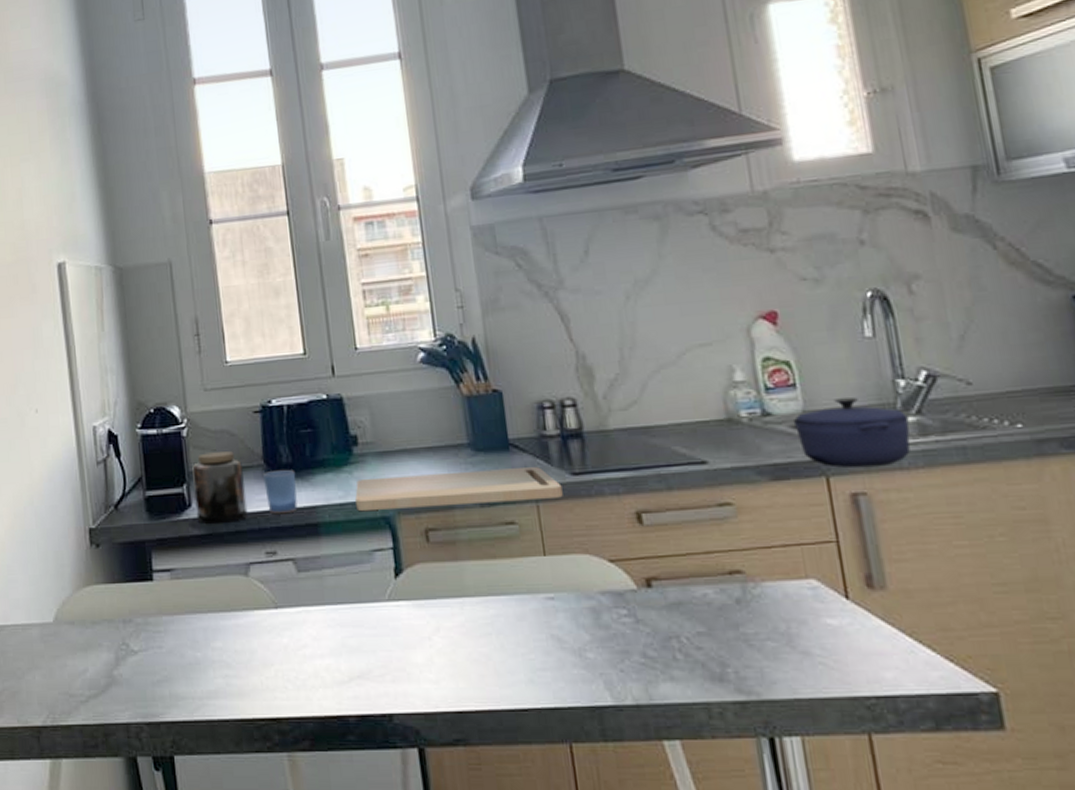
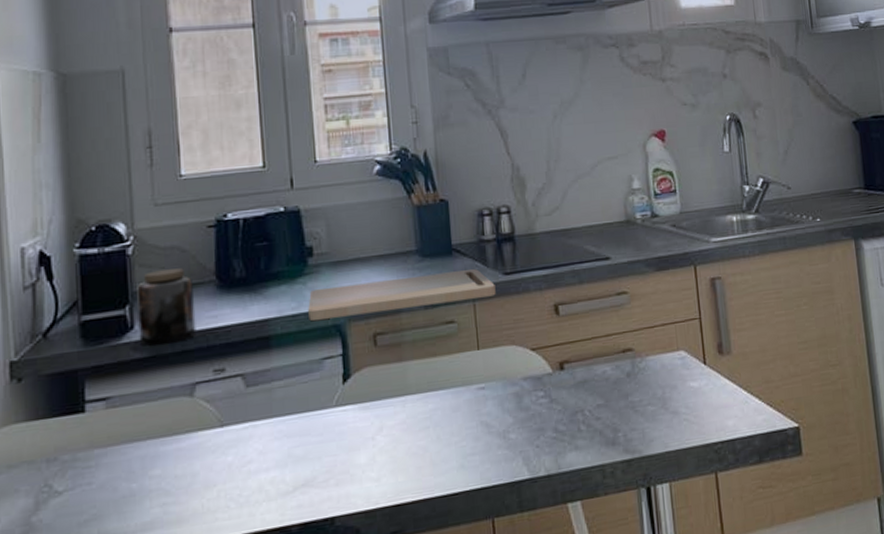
mug: present [263,470,298,515] -> none [215,284,249,331]
cooking pot: present [792,396,911,469] -> none [673,199,751,258]

